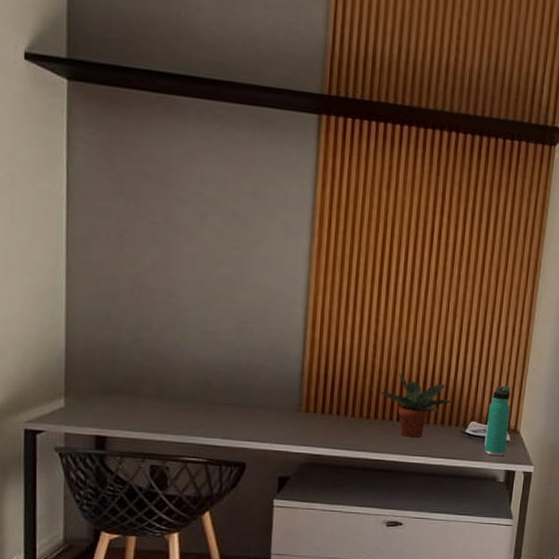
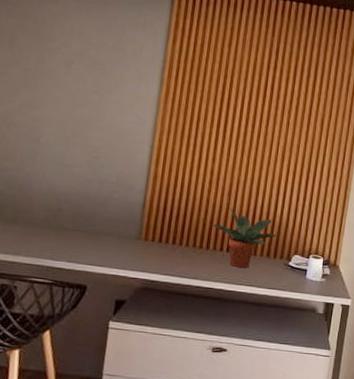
thermos bottle: present [484,385,511,457] -> none [305,222,332,289]

